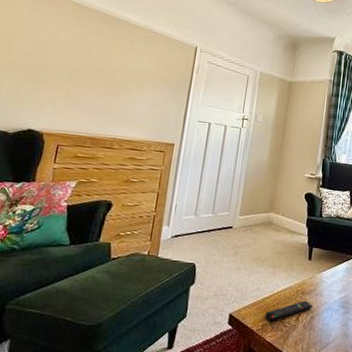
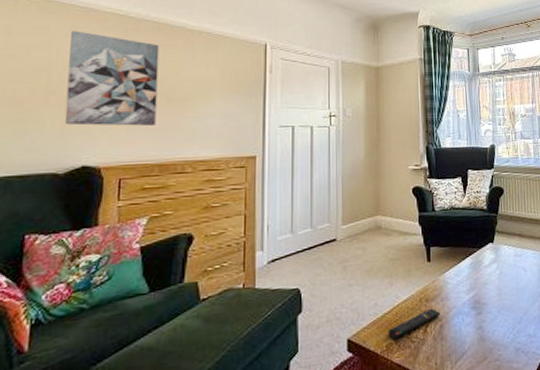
wall art: none [18,11,106,104] -> present [64,30,160,126]

